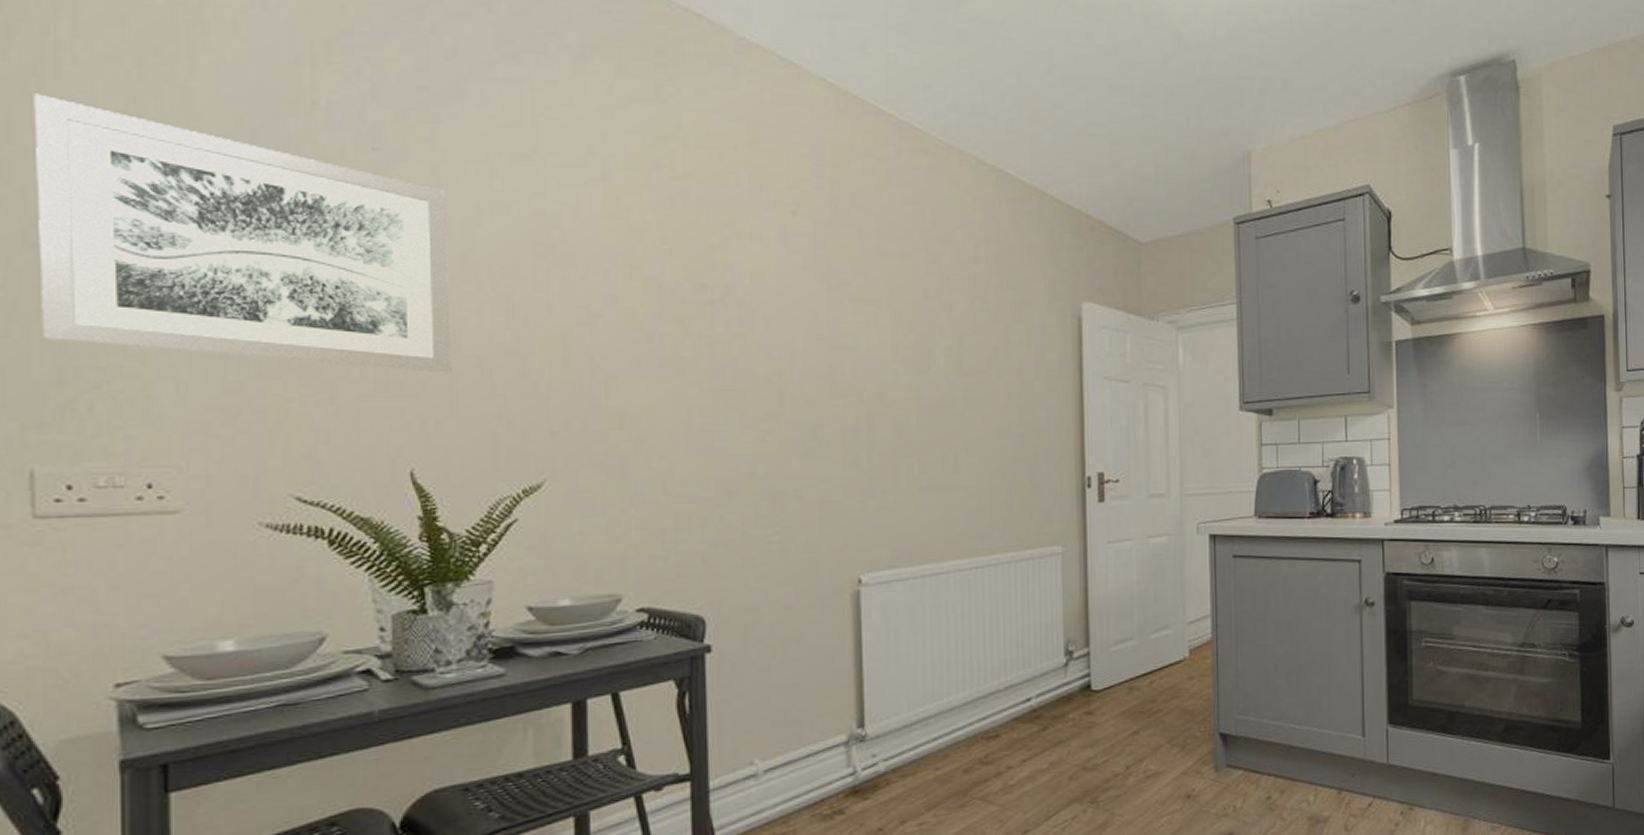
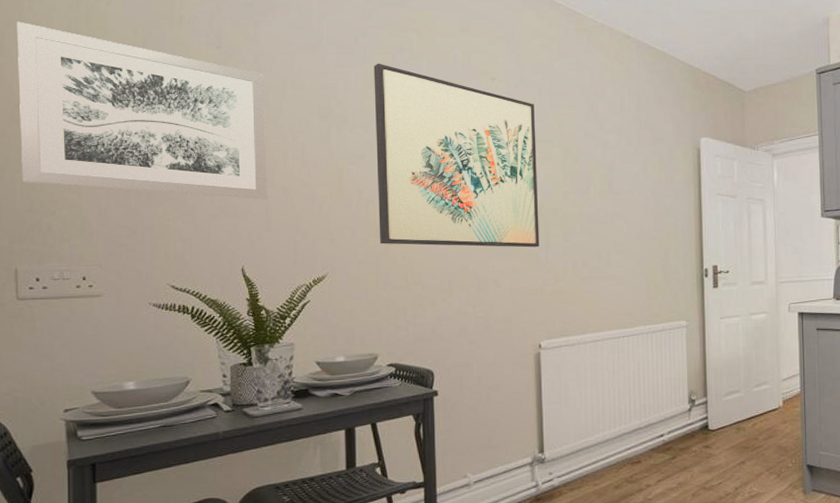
wall art: none [617,183,860,446] -> present [374,63,540,248]

